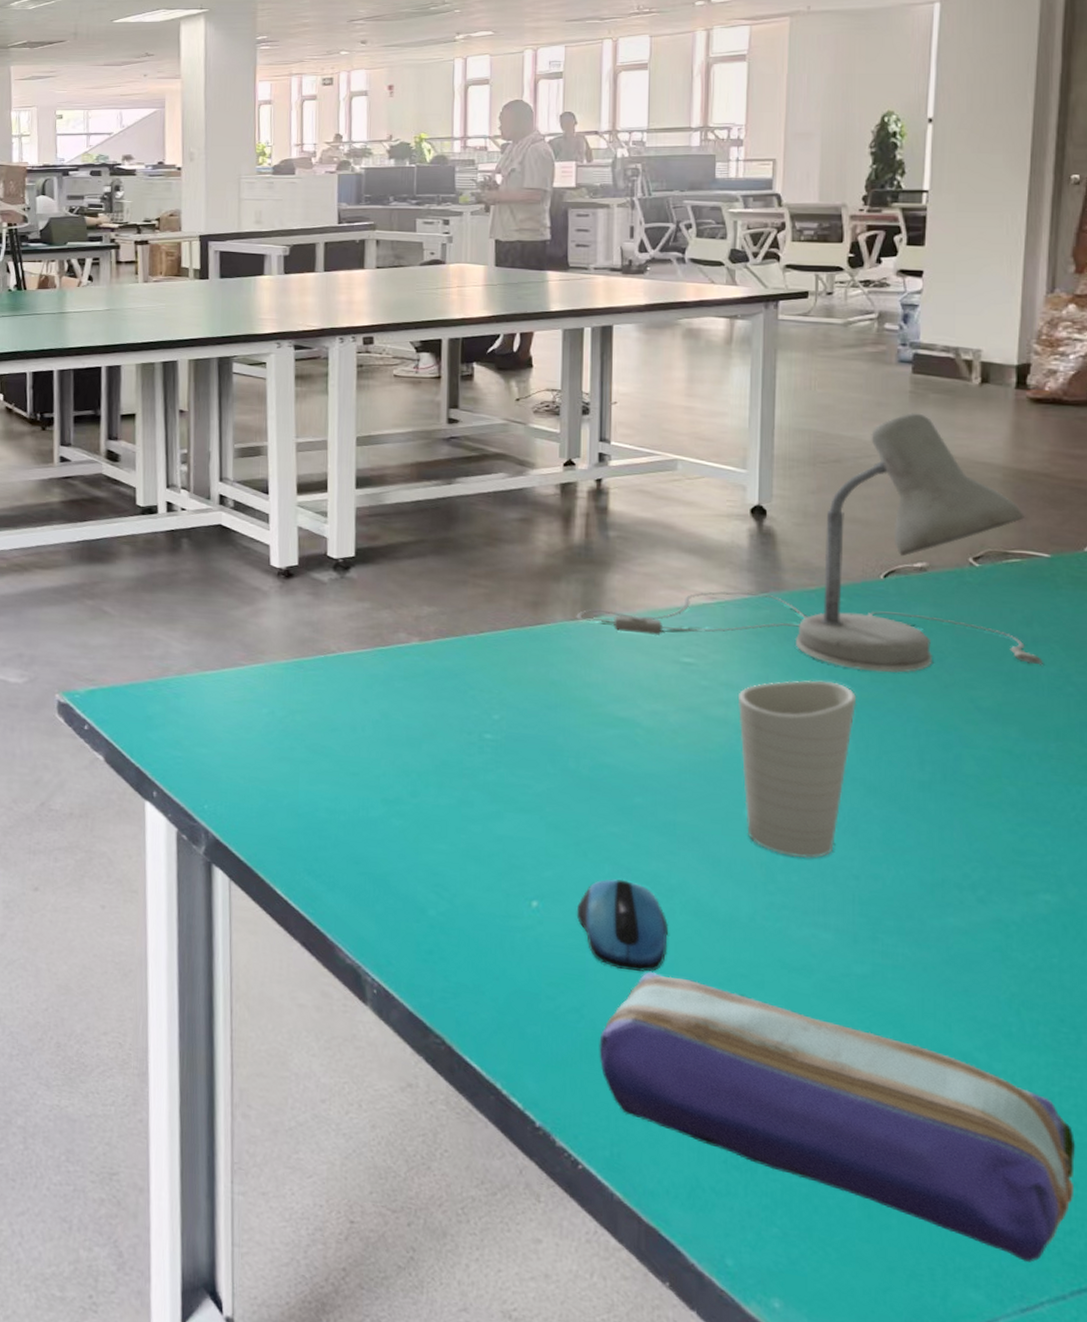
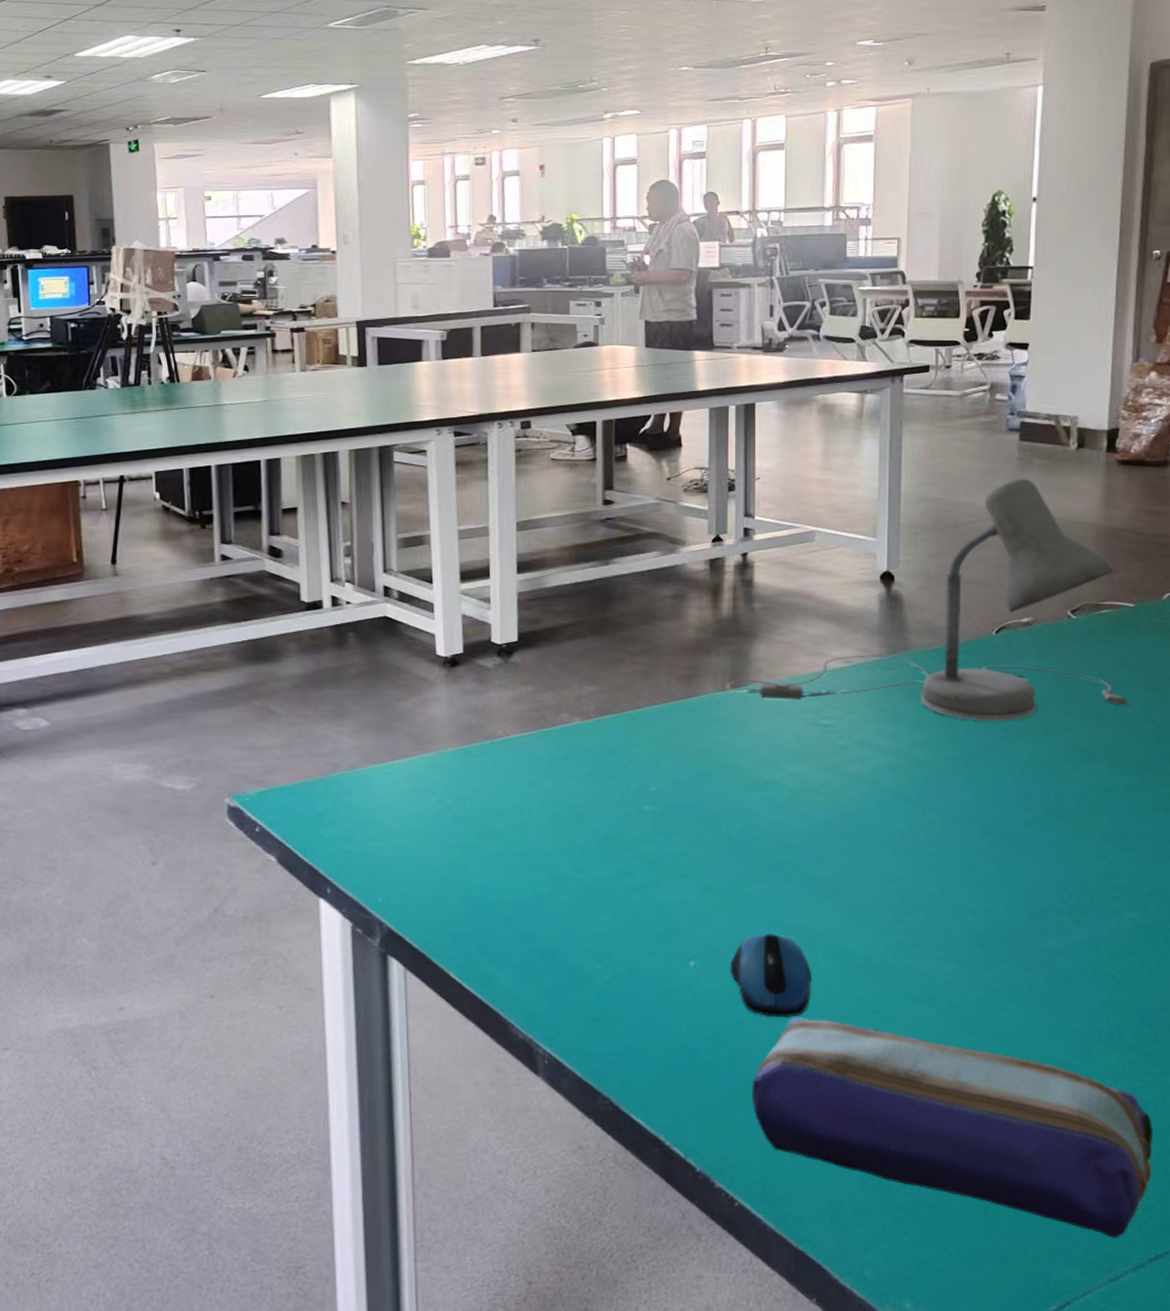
cup: present [739,680,857,858] -> none [871,733,973,898]

